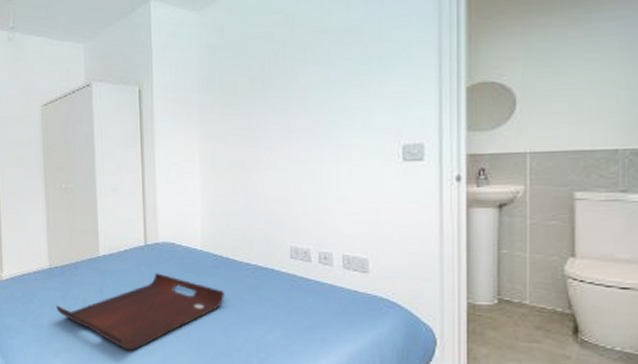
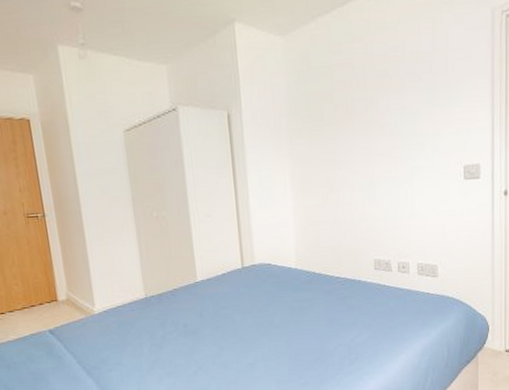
serving tray: present [56,273,224,351] -> none [156,293,318,368]

